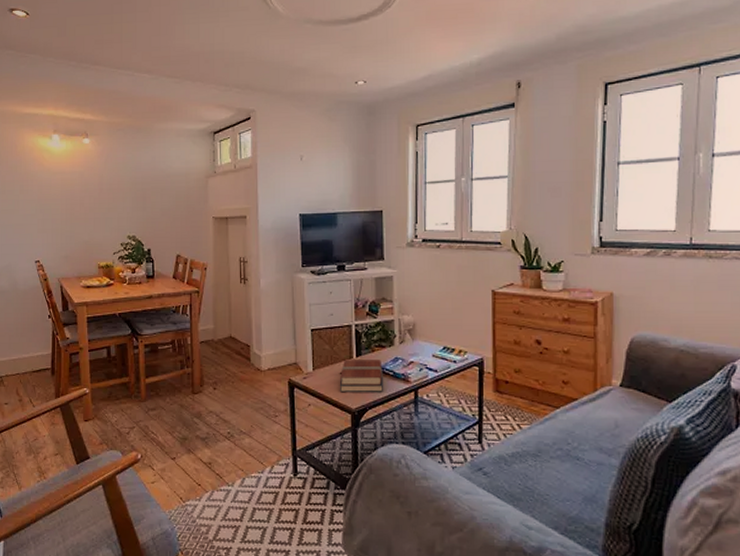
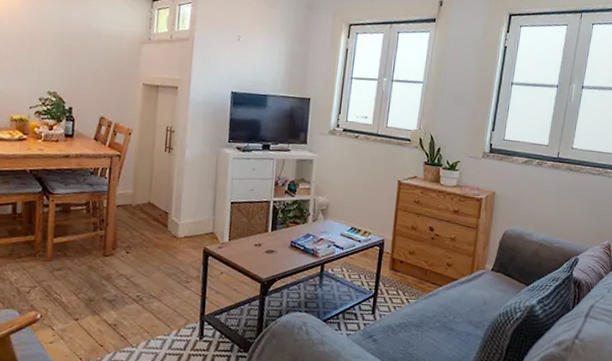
books: present [339,360,383,393] -> none [252,233,295,265]

